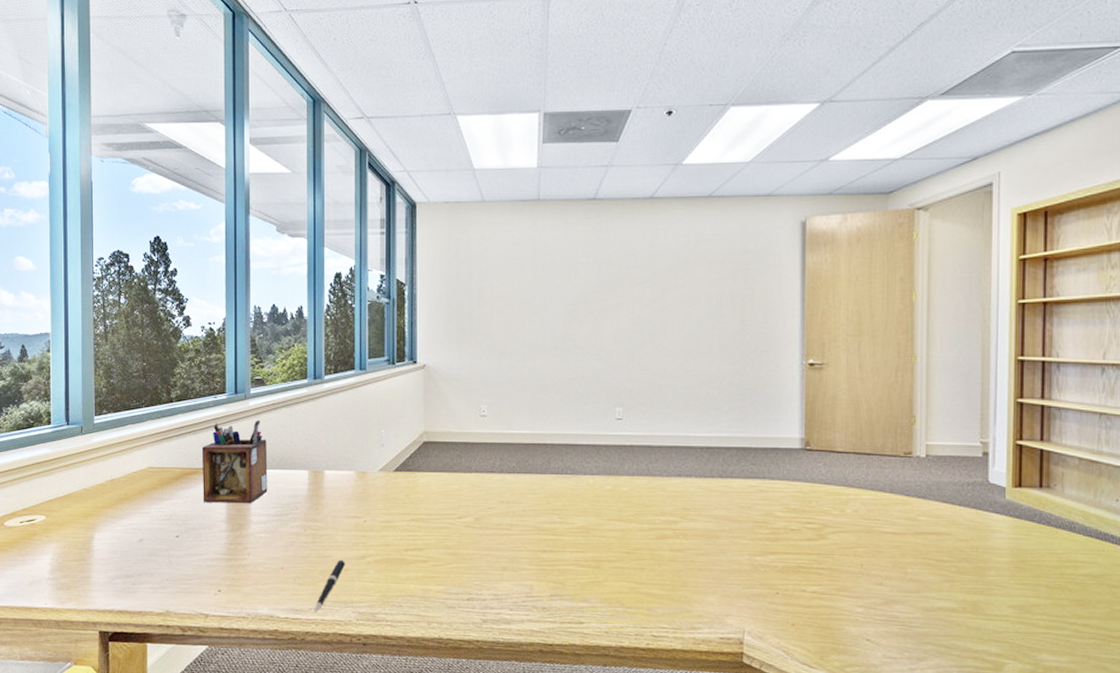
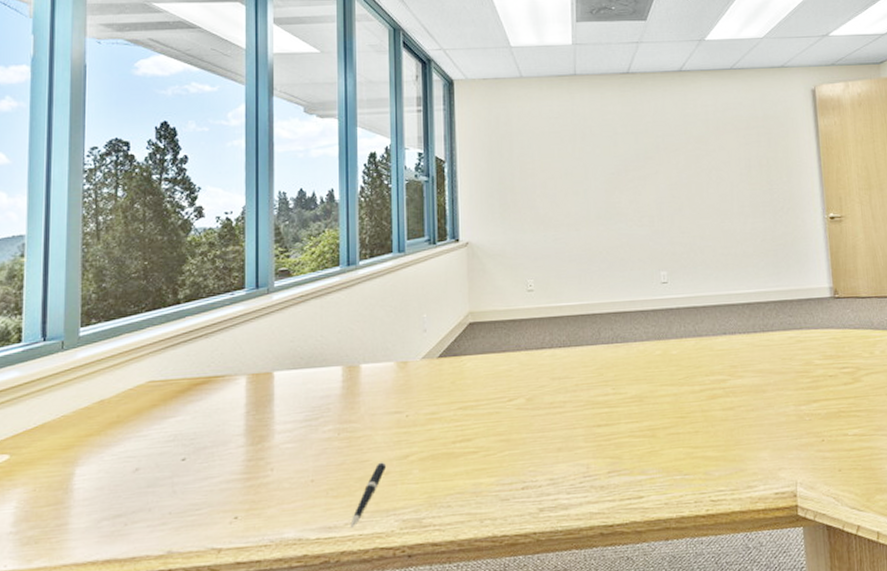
desk organizer: present [202,419,268,504] -> none [216,315,295,416]

